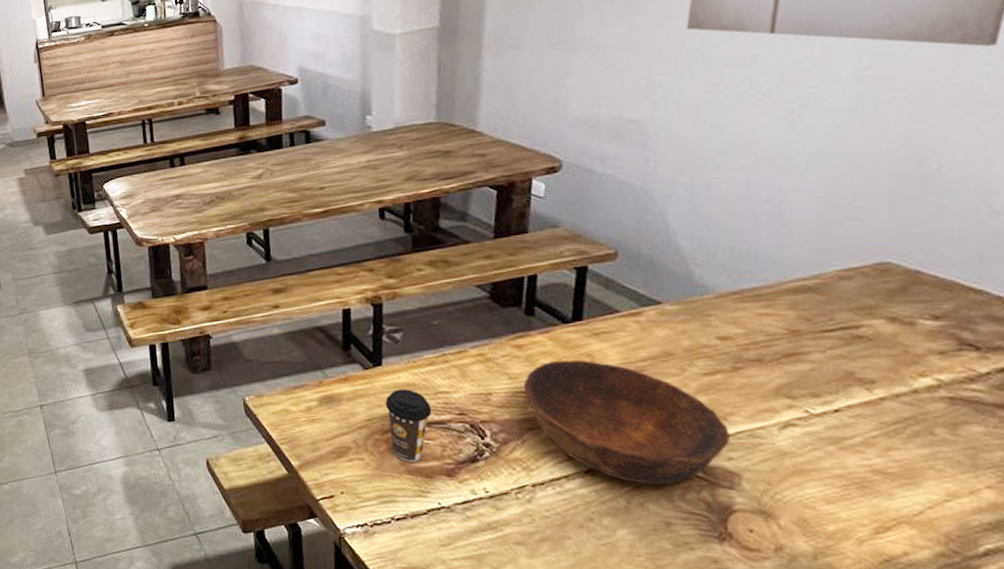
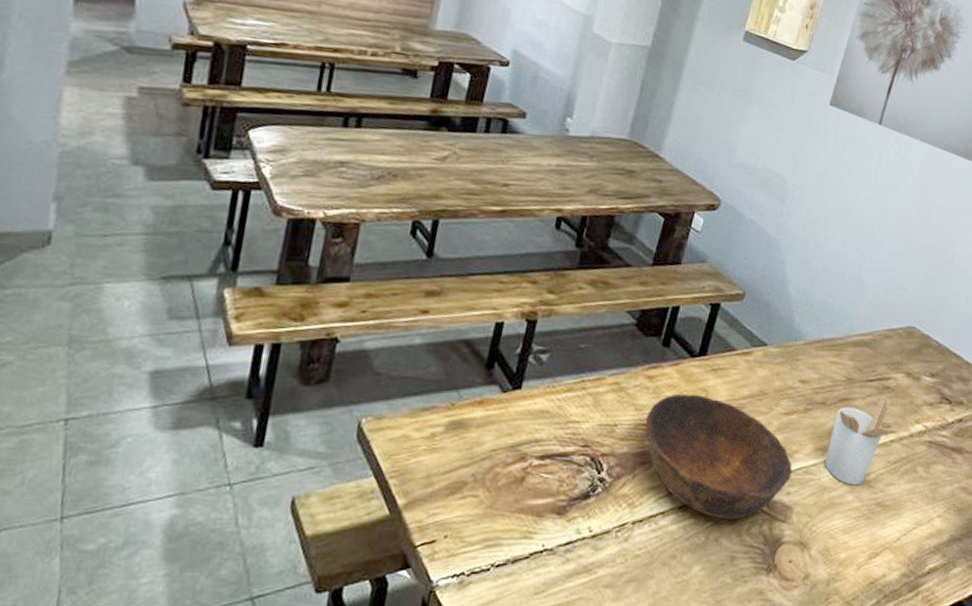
coffee cup: present [385,389,432,462] -> none [509,417,559,499]
utensil holder: none [777,347,907,450] -> present [825,395,908,486]

